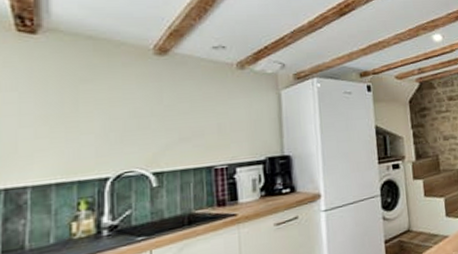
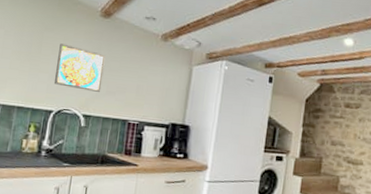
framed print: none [104,94,172,145] -> present [54,43,106,92]

